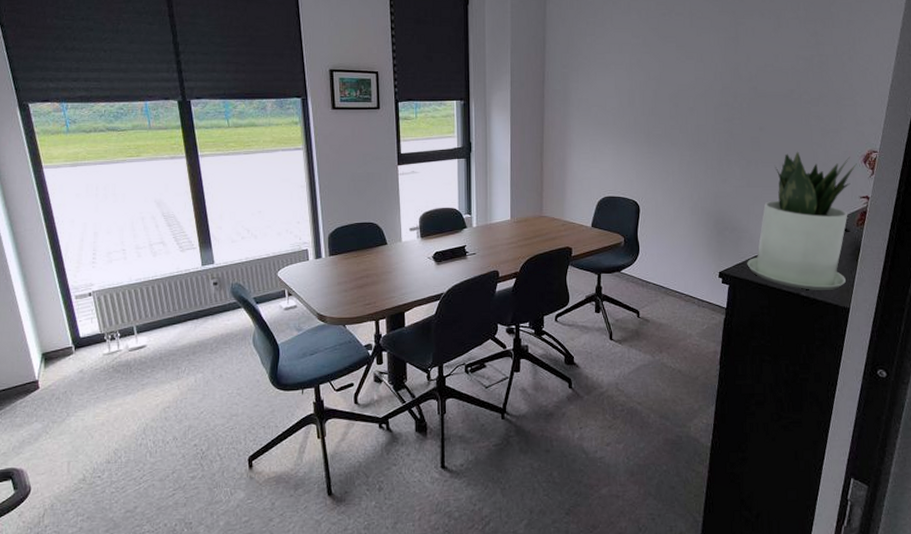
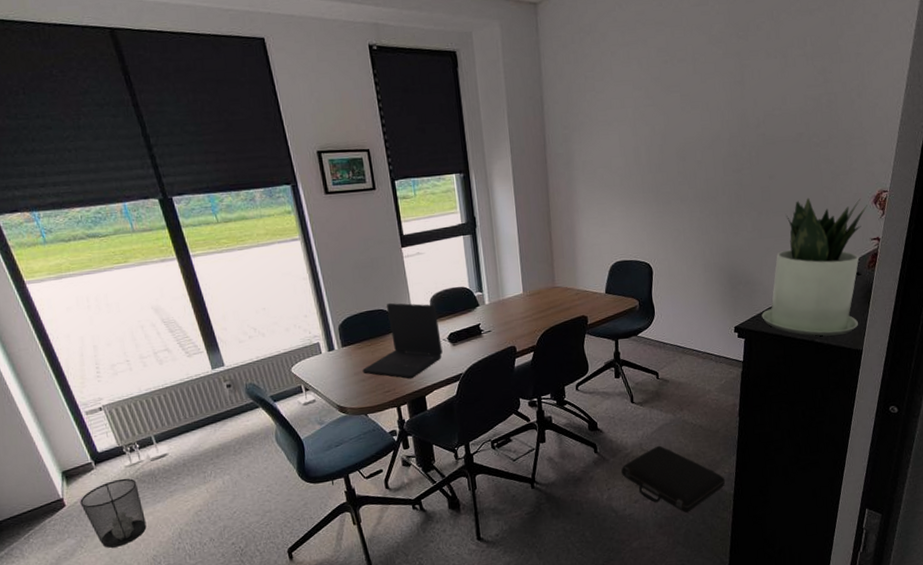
waste bin: none [54,366,114,436] -> present [80,478,147,548]
laptop: none [346,217,426,294] -> present [362,302,443,379]
briefcase: none [595,387,703,462] -> present [621,445,726,513]

